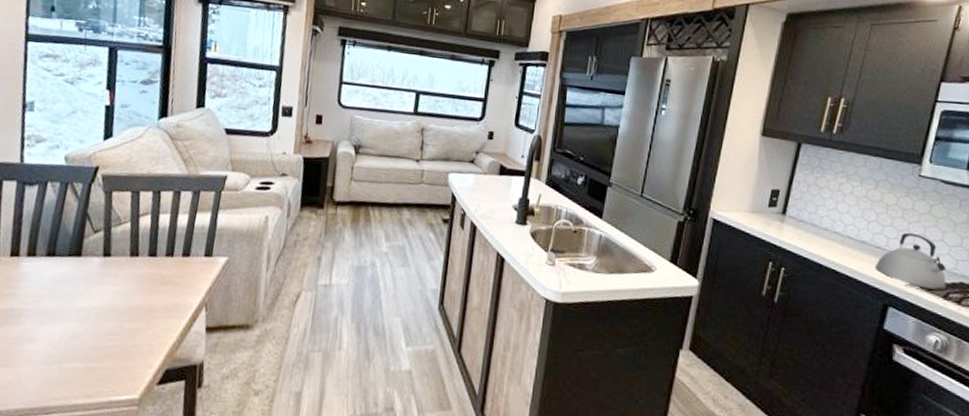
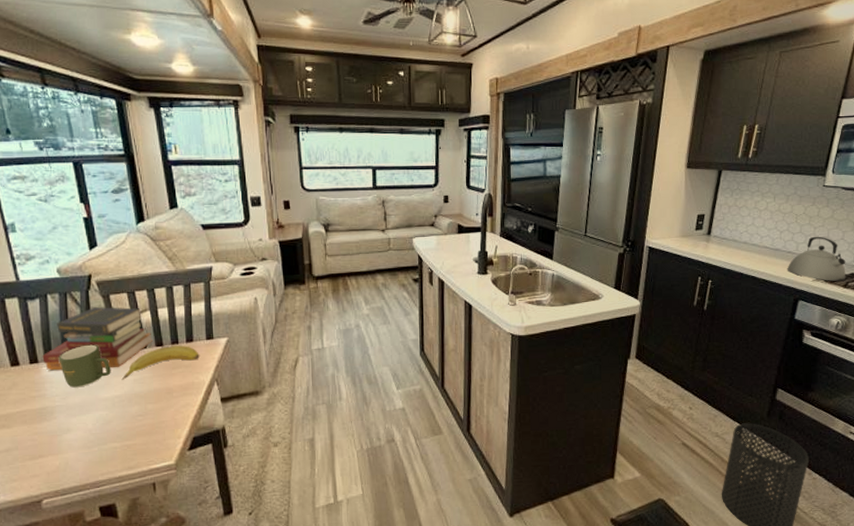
books: none [24,202,147,275] -> present [42,306,153,371]
mug: none [41,243,95,292] -> present [58,344,111,388]
fruit: none [102,257,194,291] -> present [121,346,200,381]

